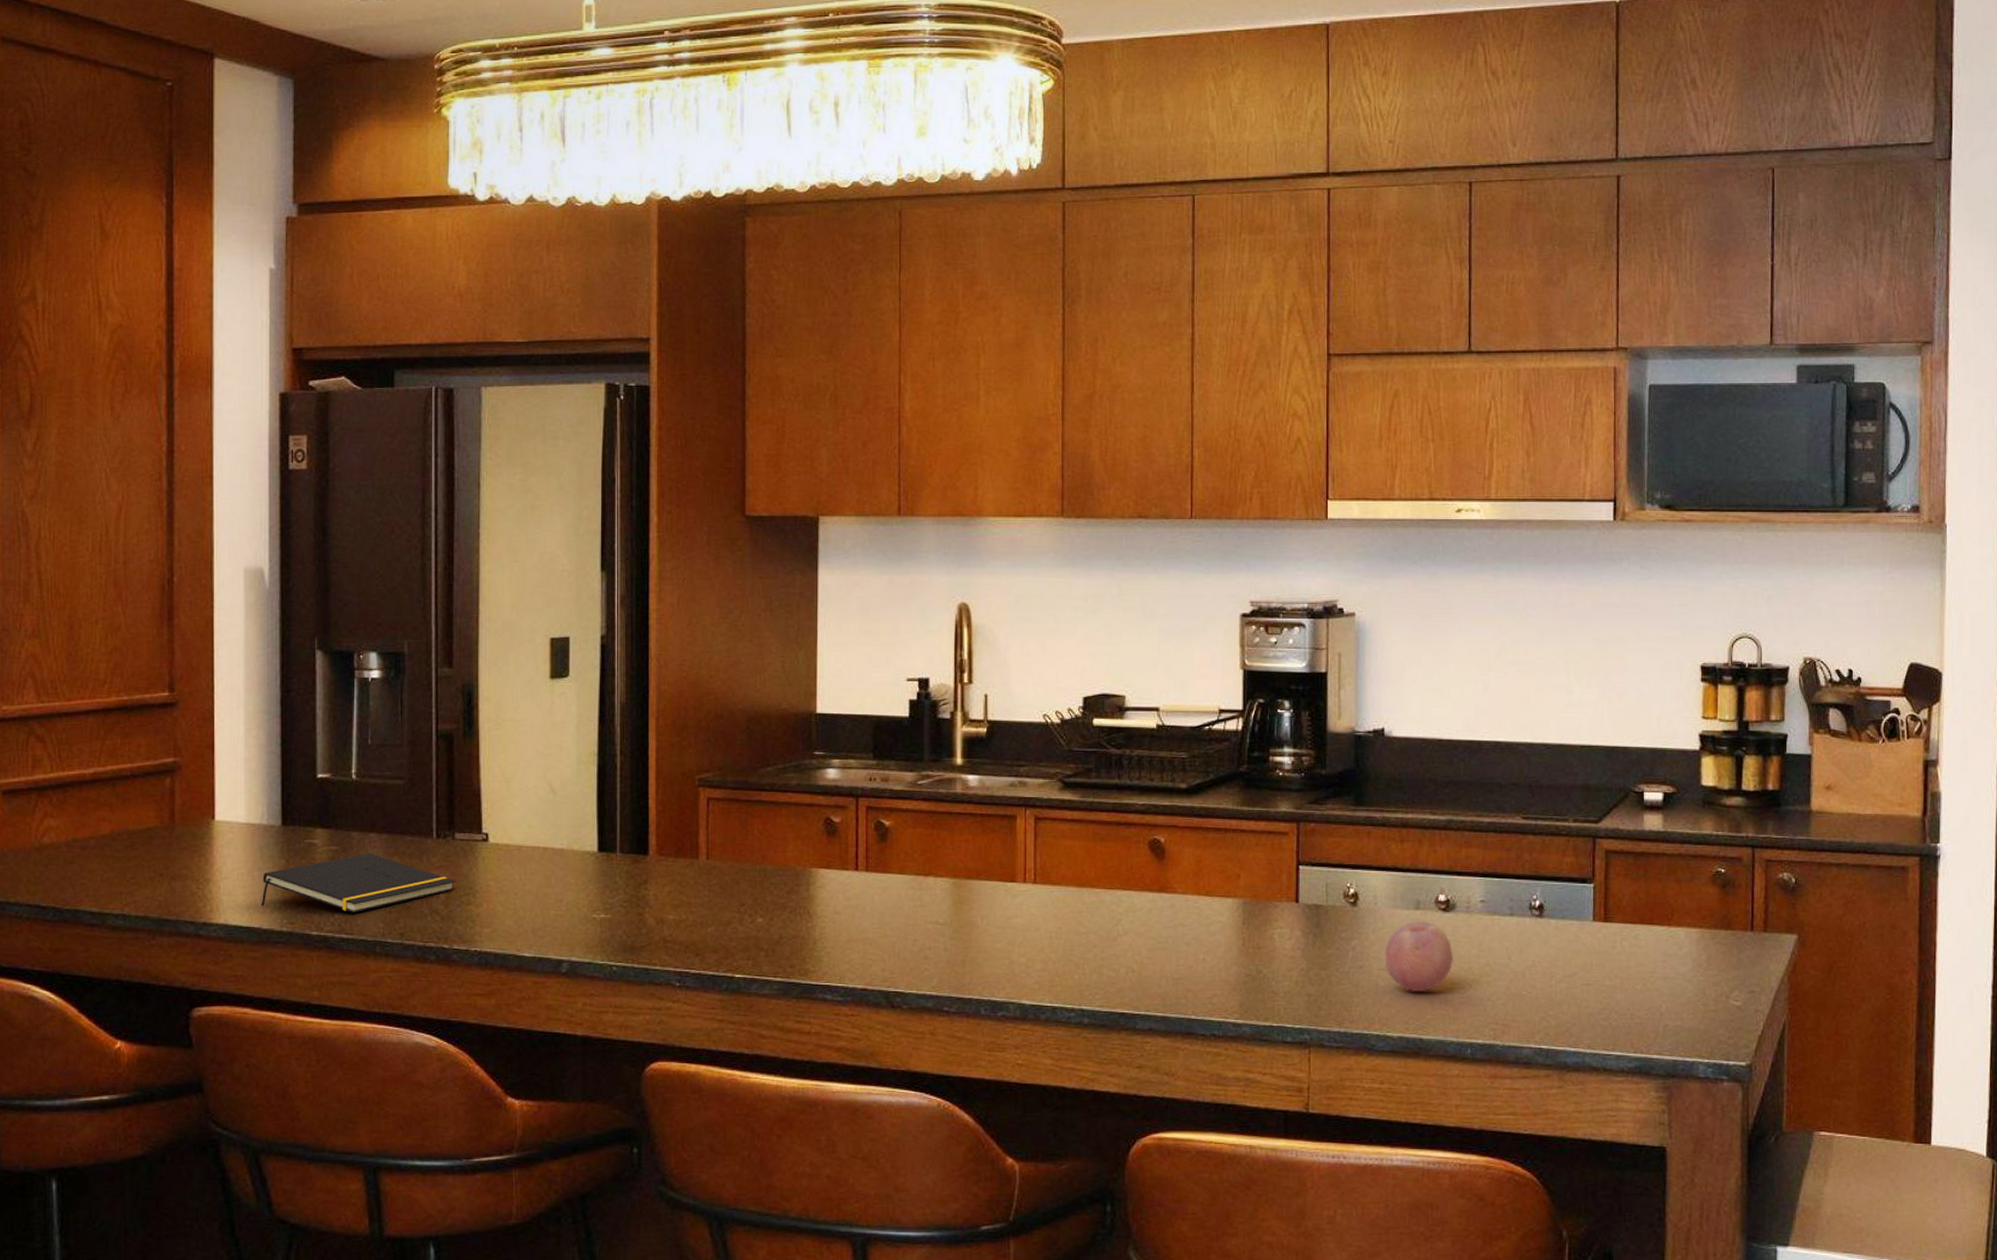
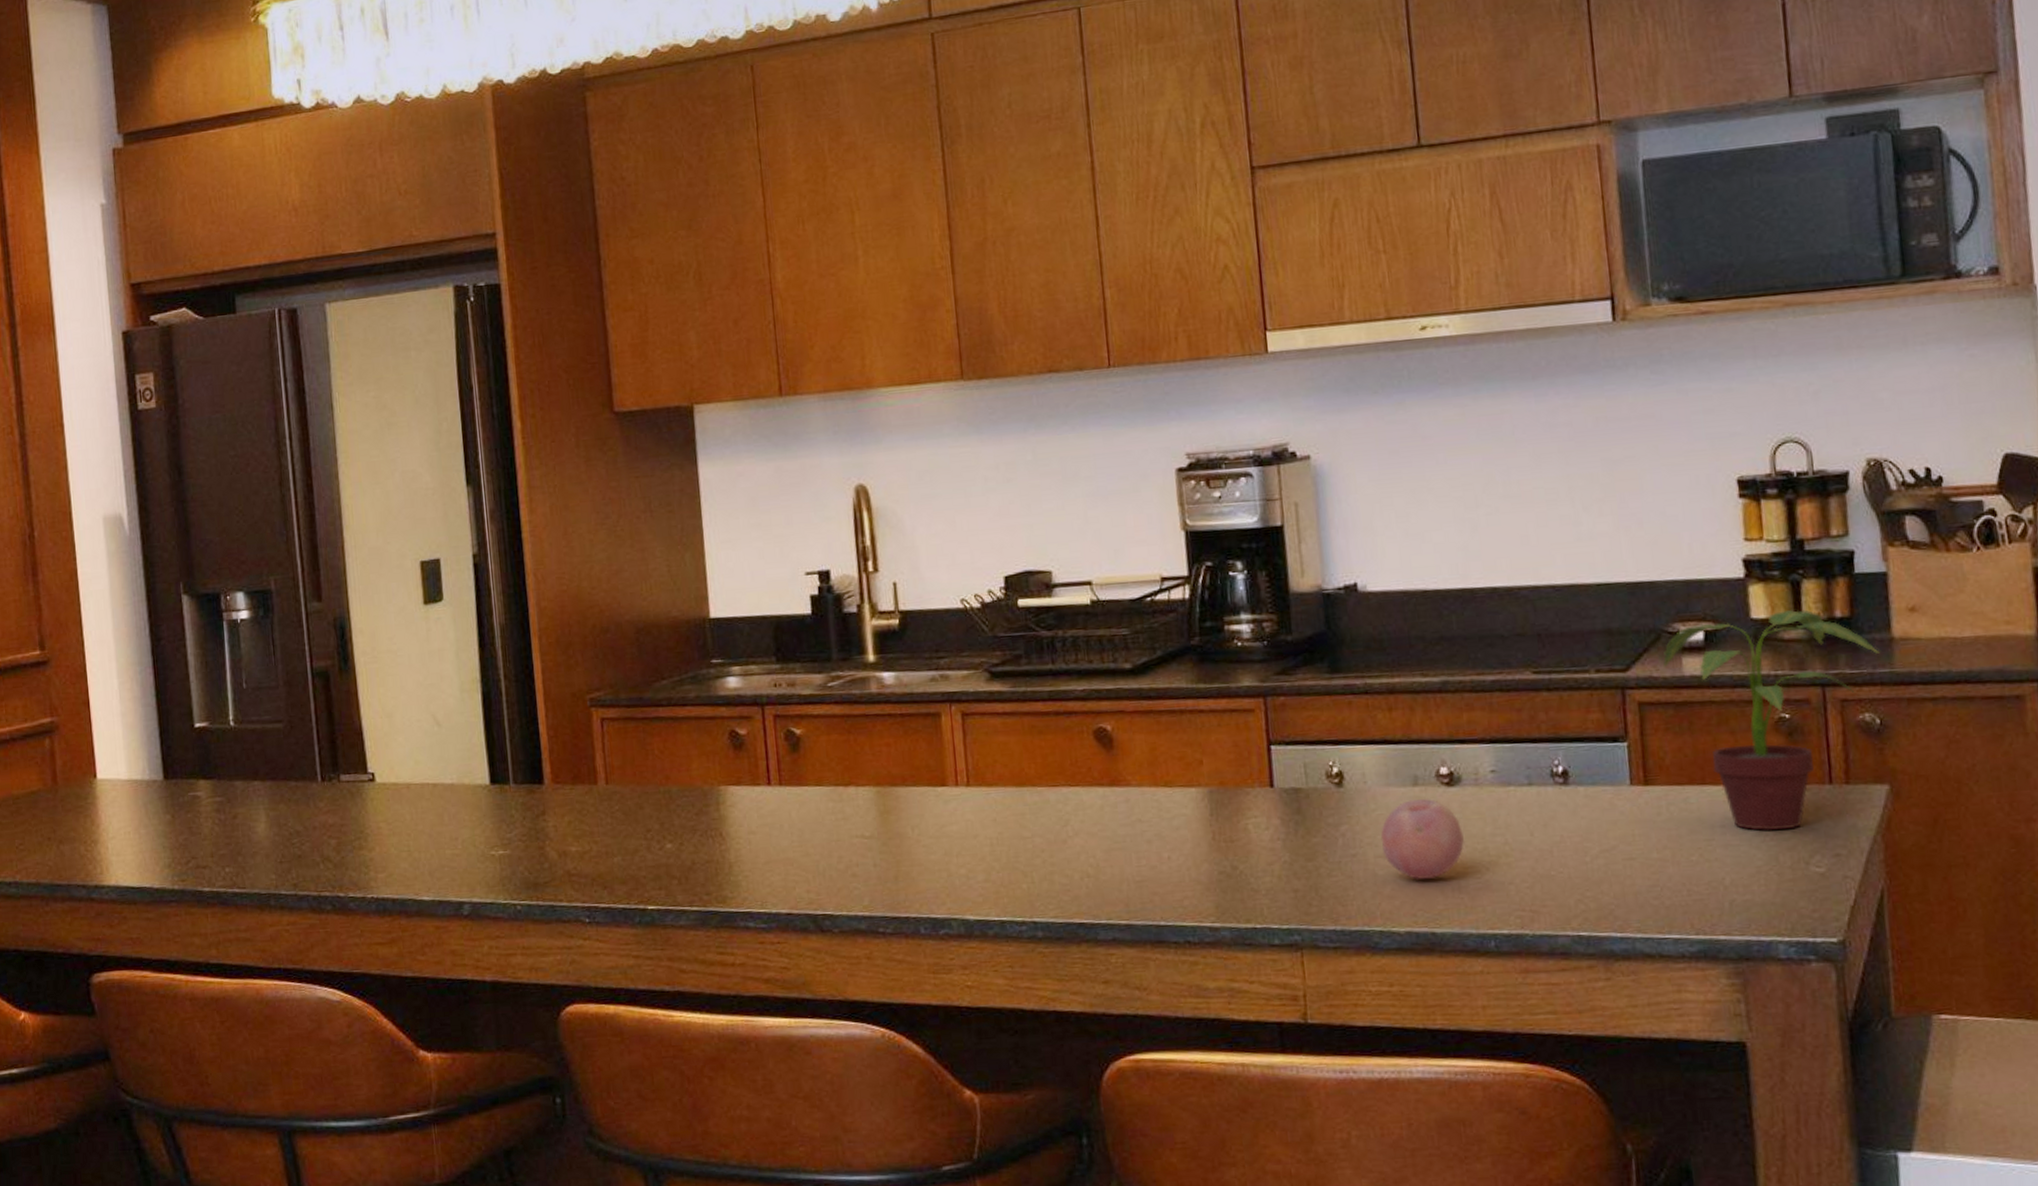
notepad: present [261,852,455,913] -> none [149,801,345,866]
potted plant: none [1627,780,1800,968] -> present [1662,609,1880,831]

